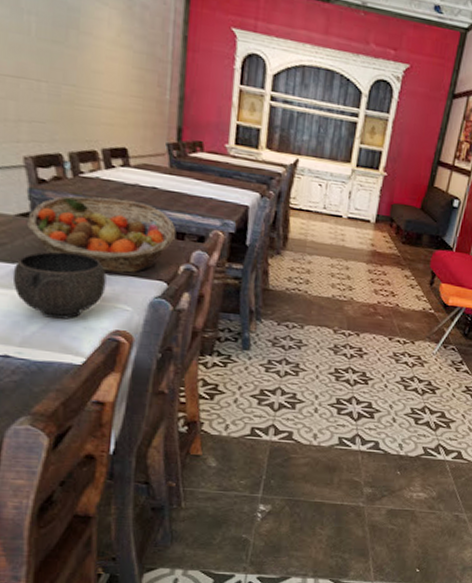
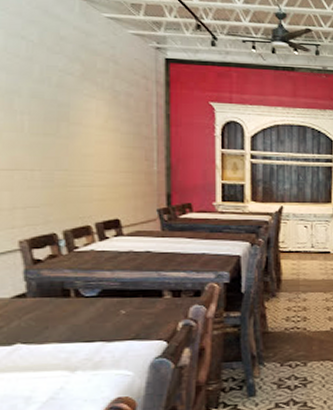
bowl: present [12,251,107,320] -> none [9,325,105,397]
fruit basket: present [27,196,177,273] -> none [24,266,173,340]

